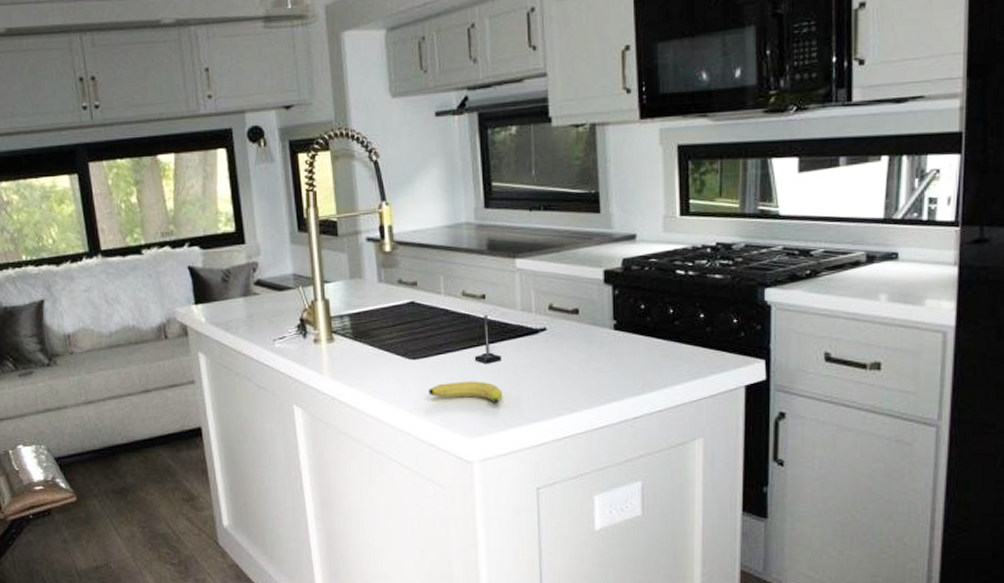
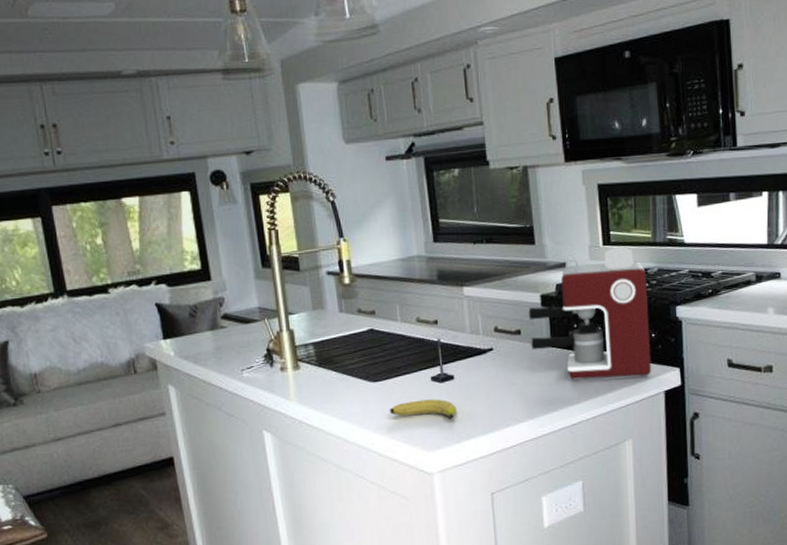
coffee maker: none [588,218,731,368] -> present [528,247,652,380]

